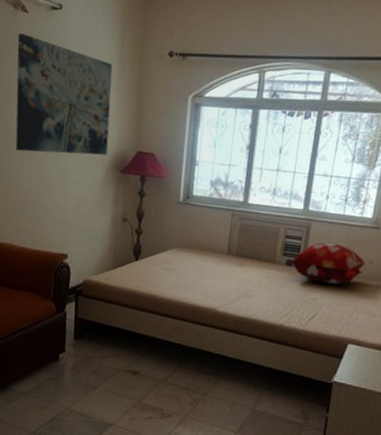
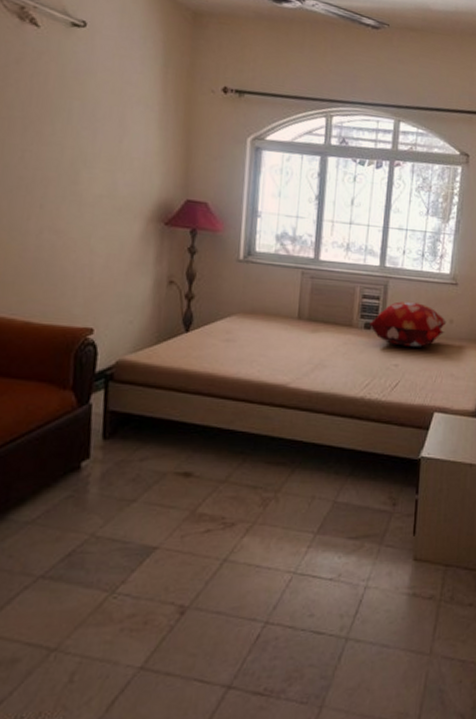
wall art: present [15,33,113,155] -> none [19,50,154,204]

